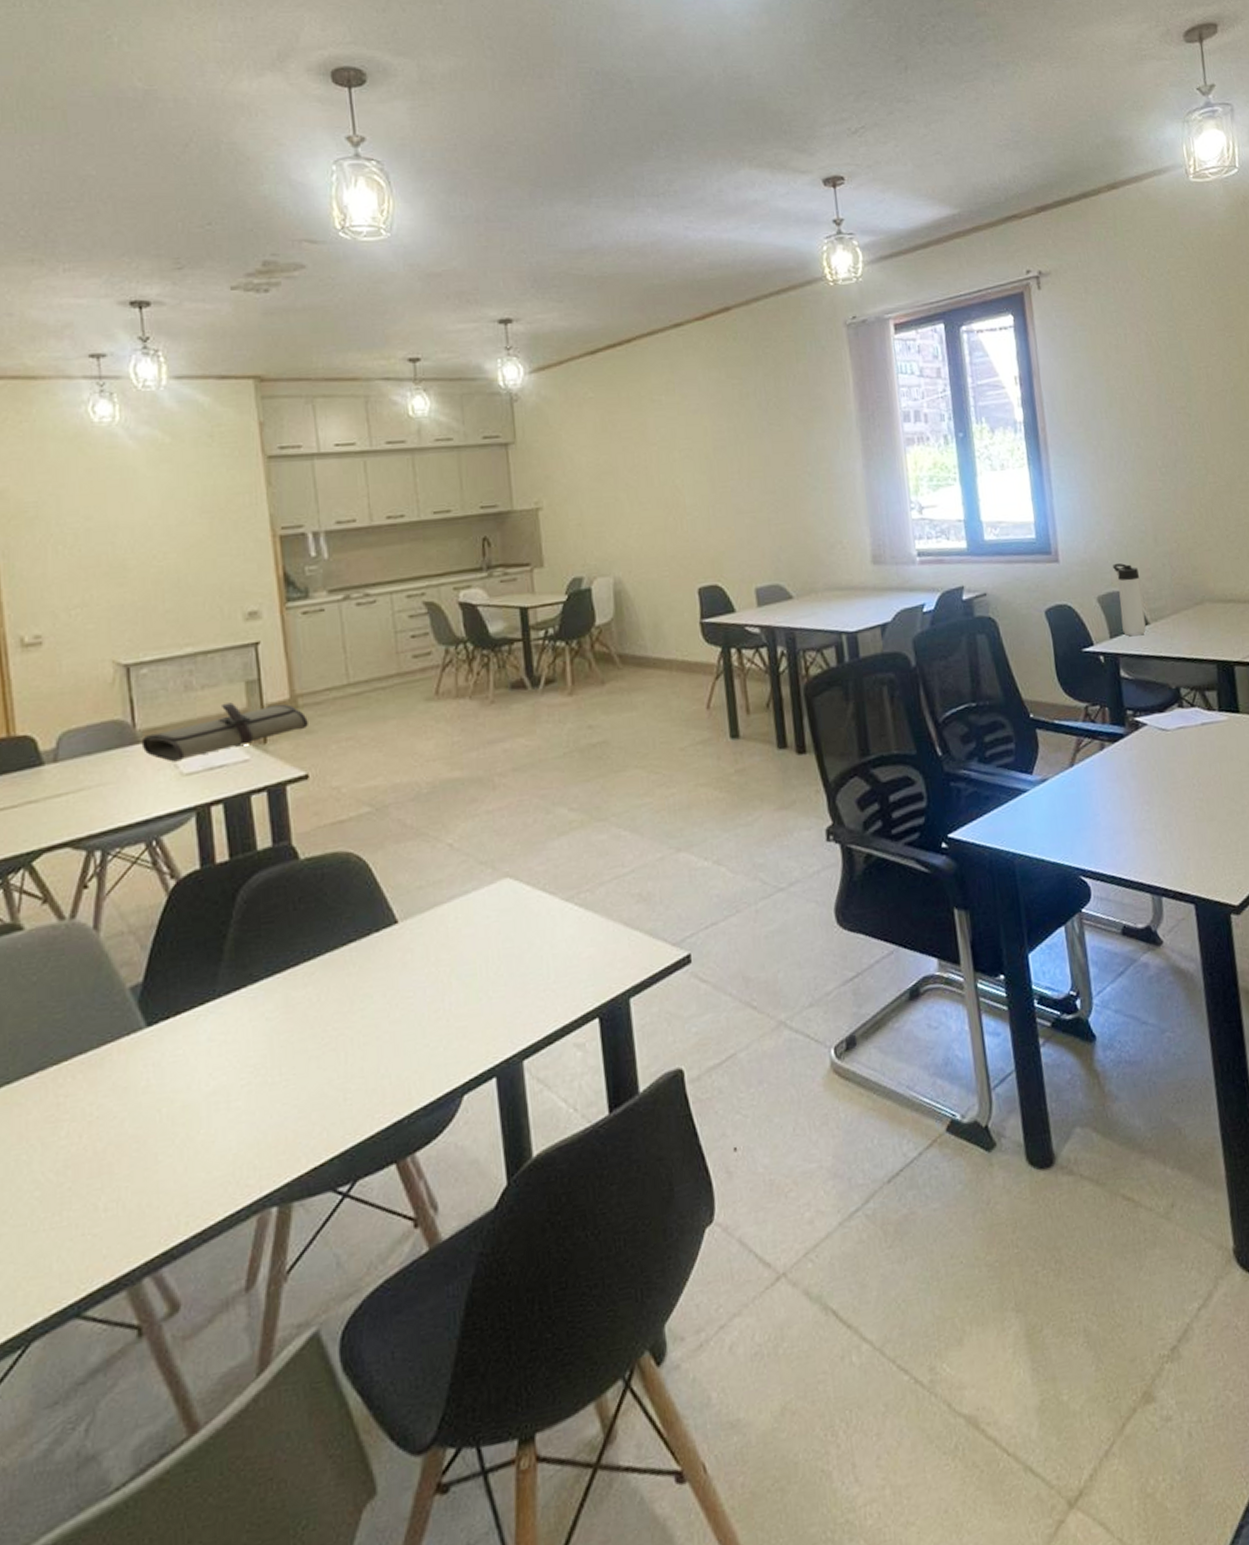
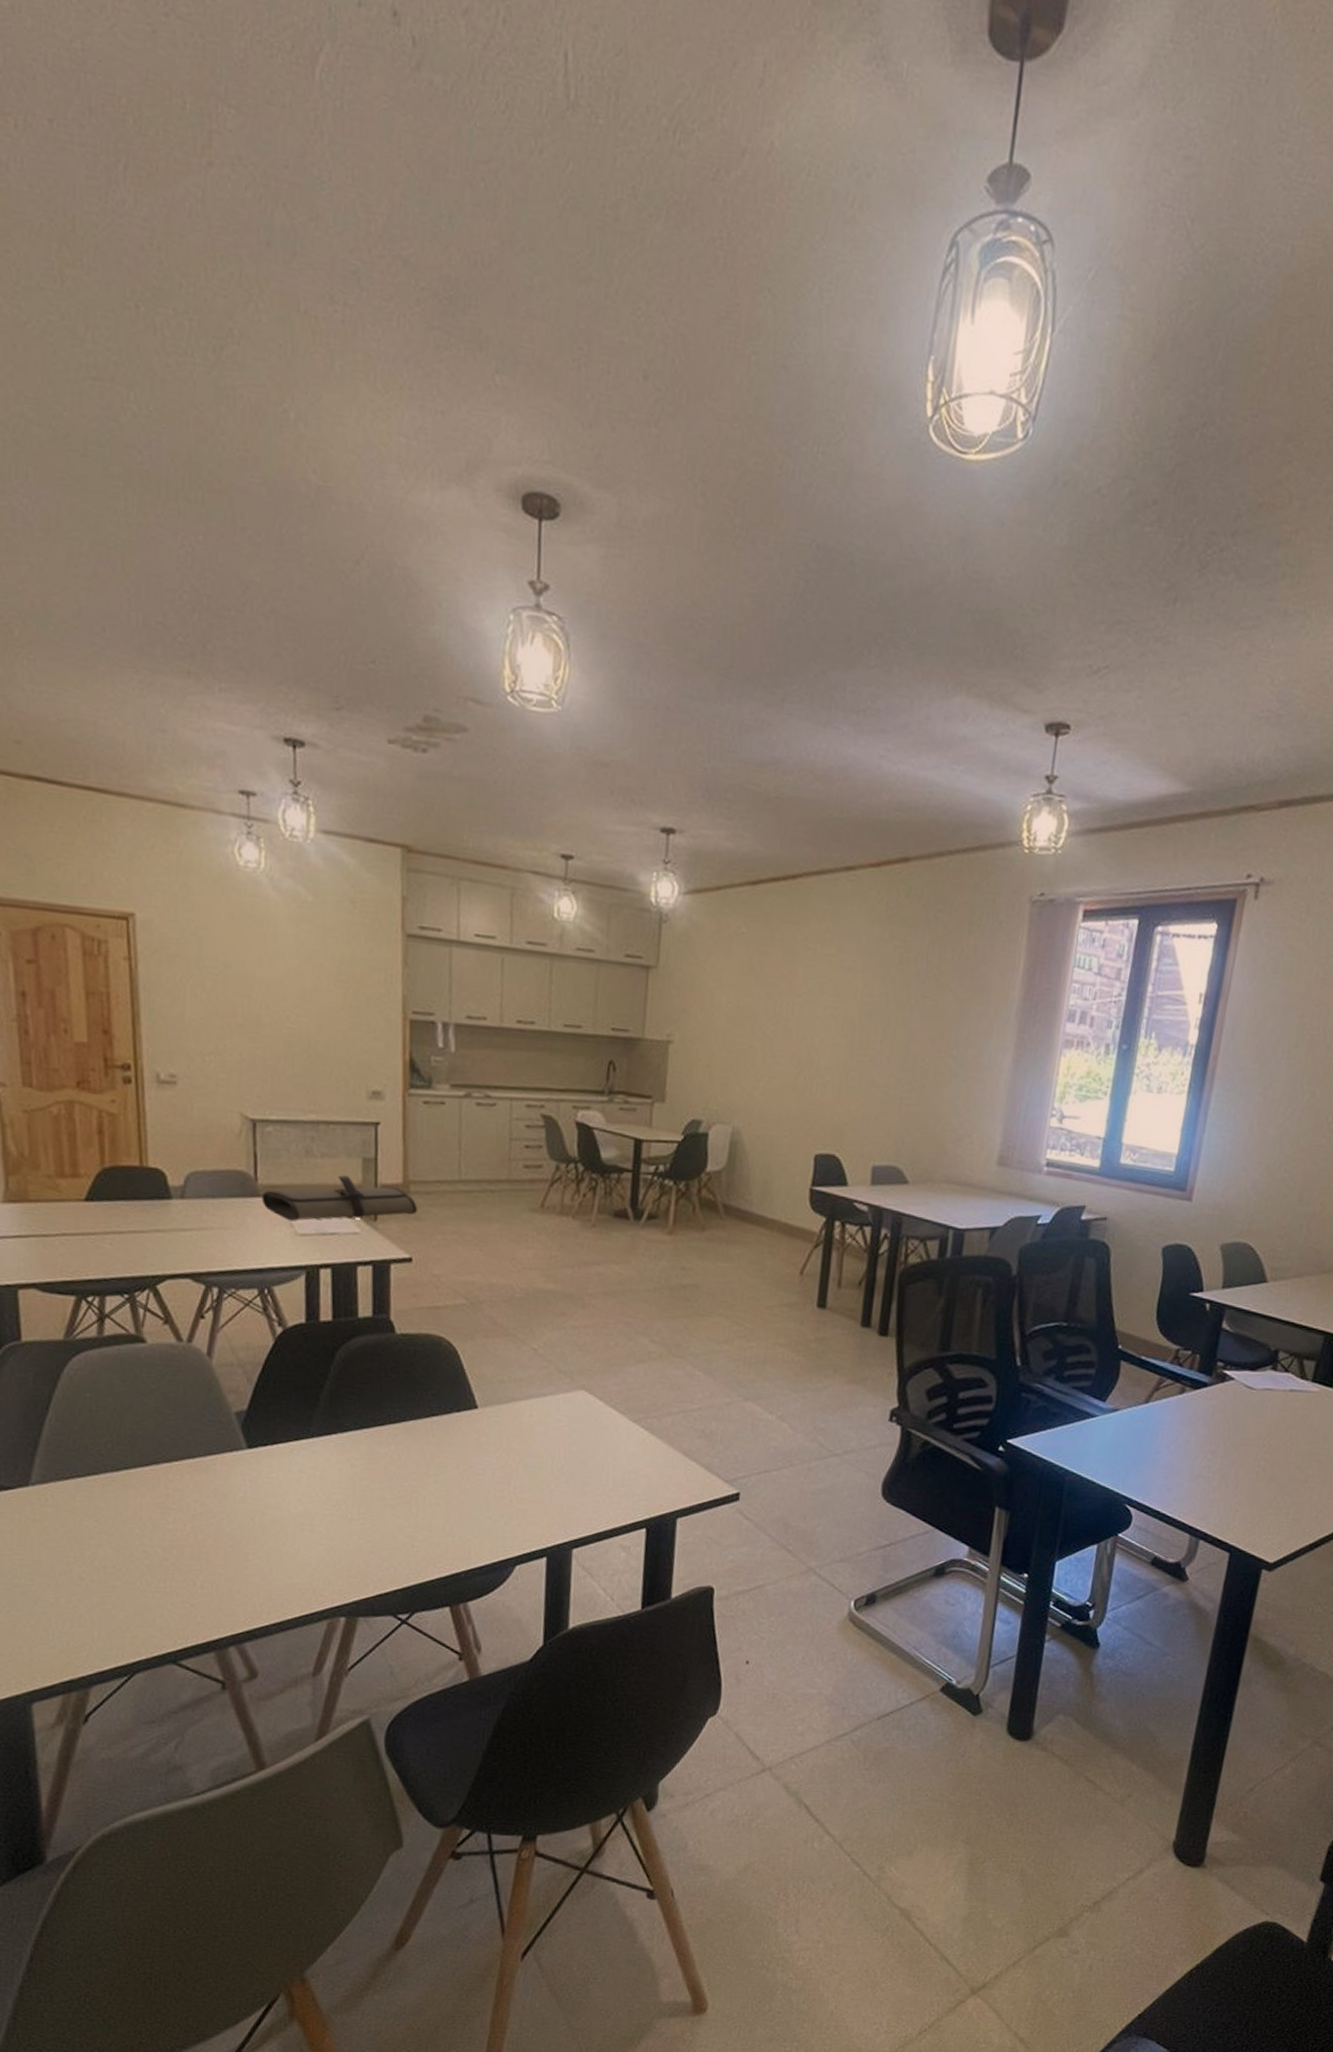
thermos bottle: present [1113,563,1146,637] -> none [1237,1215,1273,1292]

